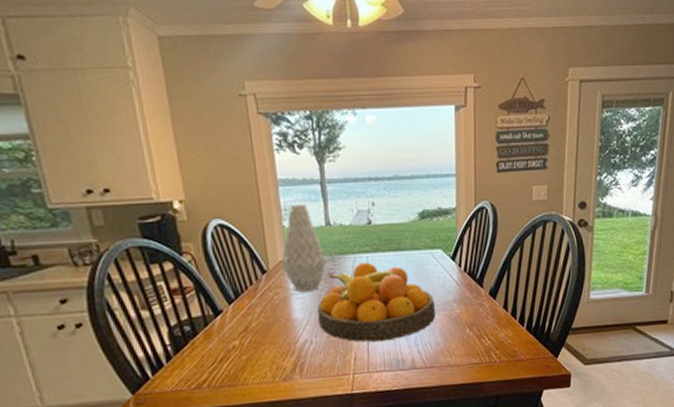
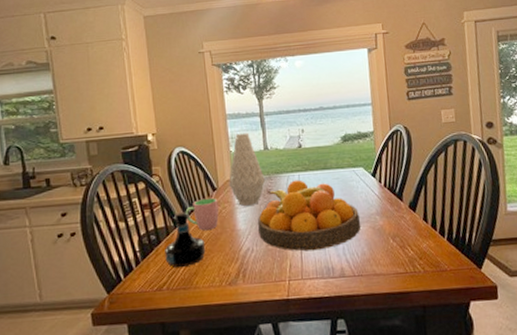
tequila bottle: none [203,298,255,363] -> present [165,212,206,268]
cup: none [227,281,270,321] -> present [185,197,219,231]

